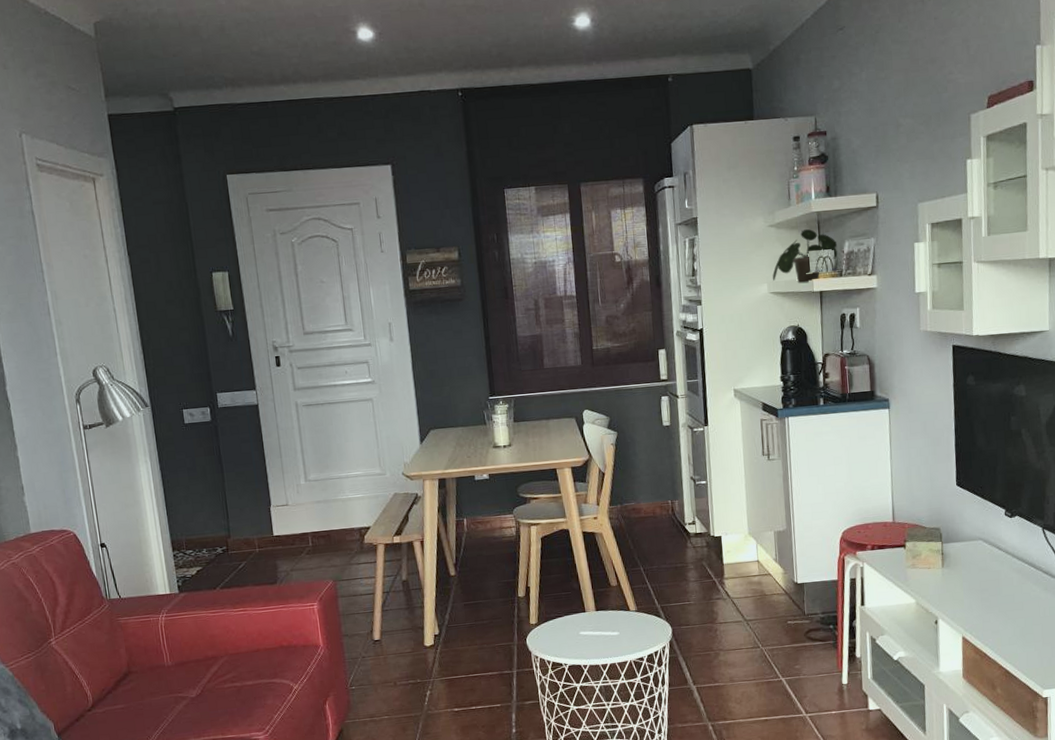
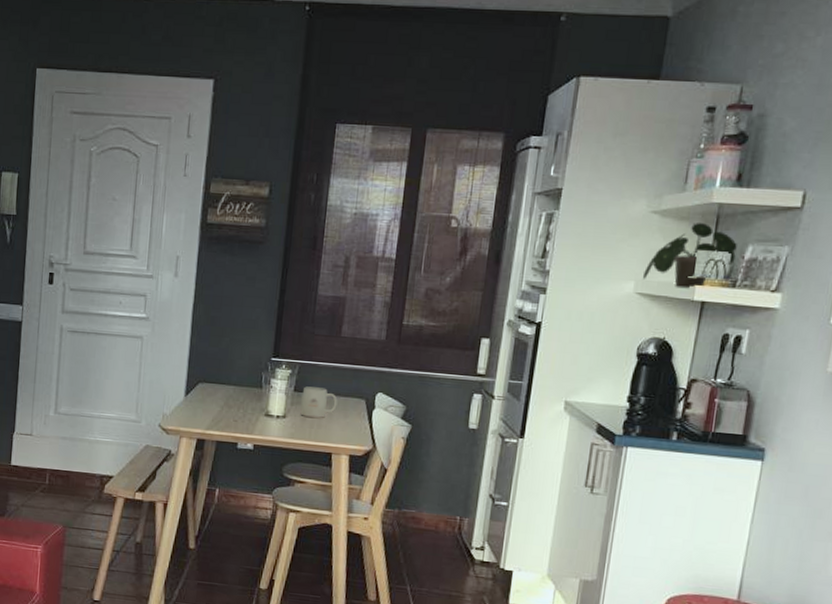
mug: none [521,414,553,442] -> present [300,386,338,418]

